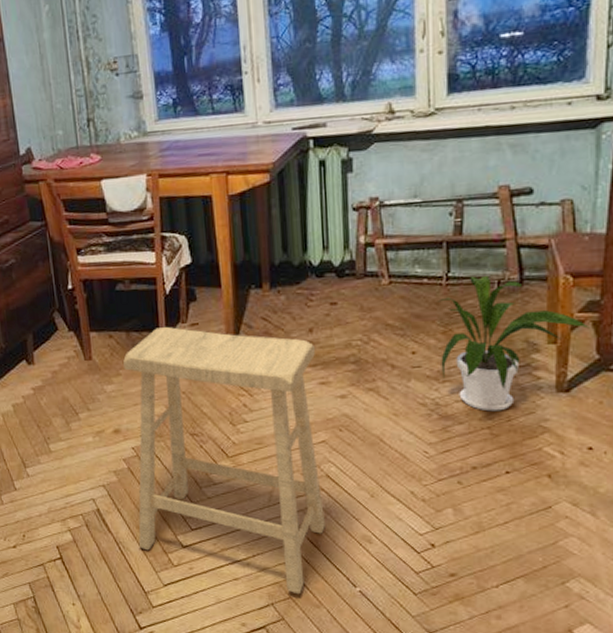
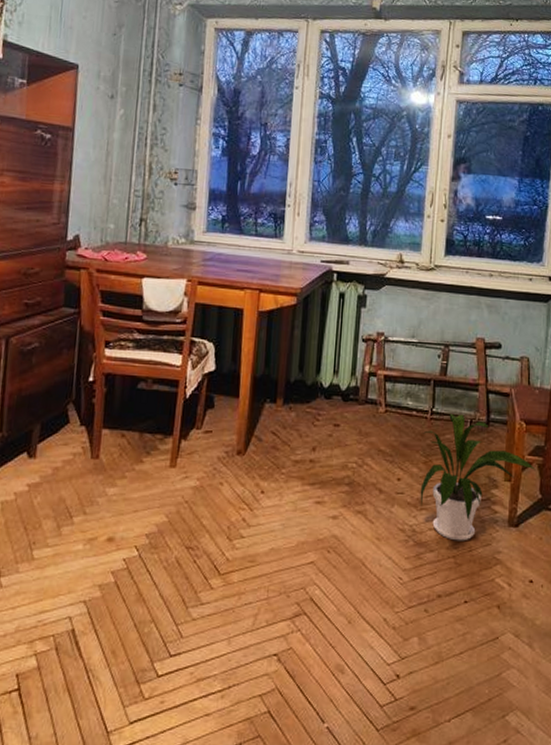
stool: present [123,327,325,595] -> none [110,431,315,732]

